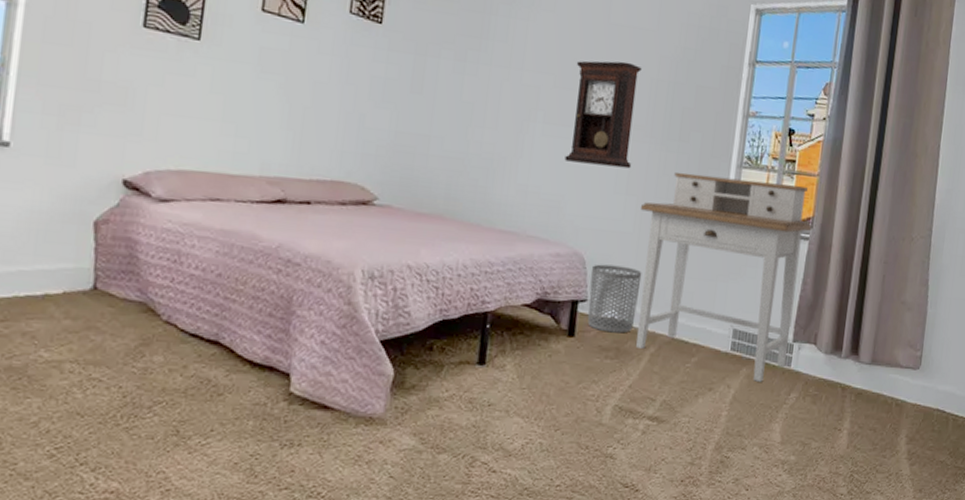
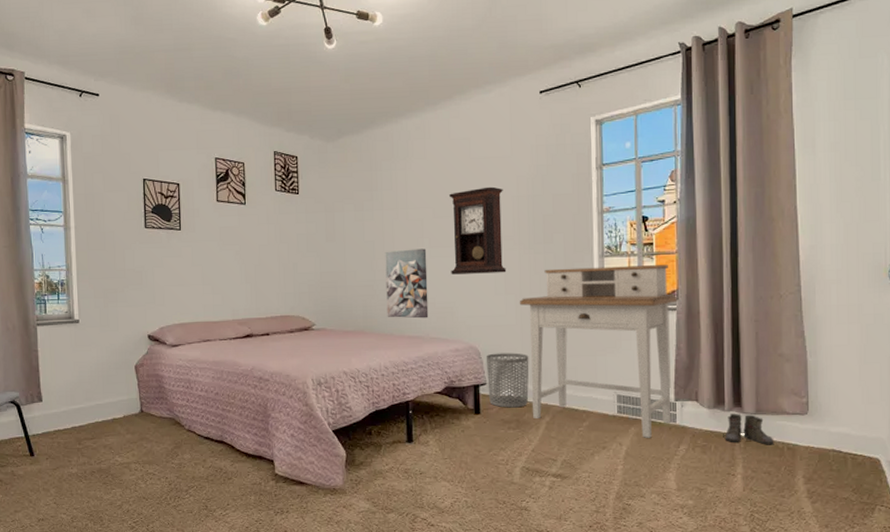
wall art: none [476,118,539,211] -> present [385,248,429,319]
boots: none [835,362,884,400] -> present [723,414,774,445]

